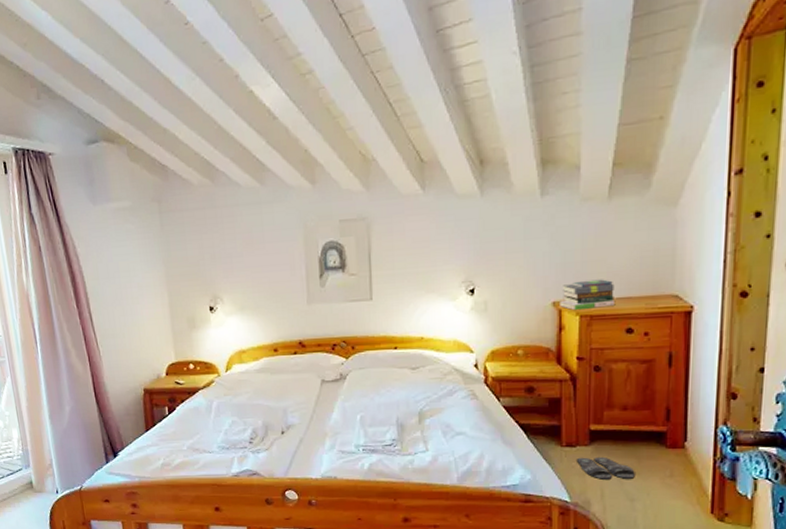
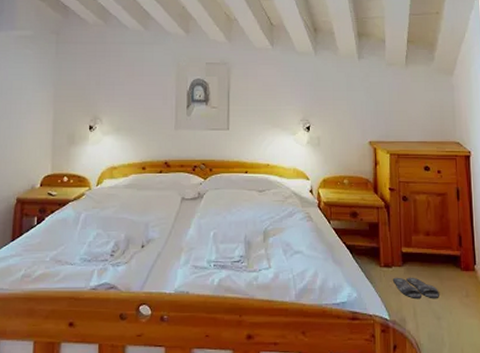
books: present [560,279,614,311] -> none [375,126,414,150]

